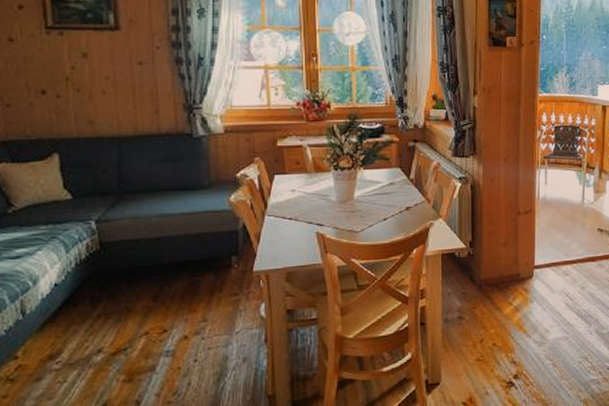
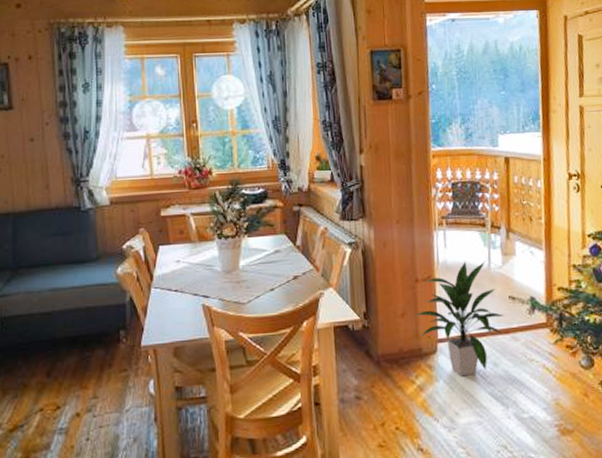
indoor plant: none [515,197,592,298] -> present [415,261,504,377]

